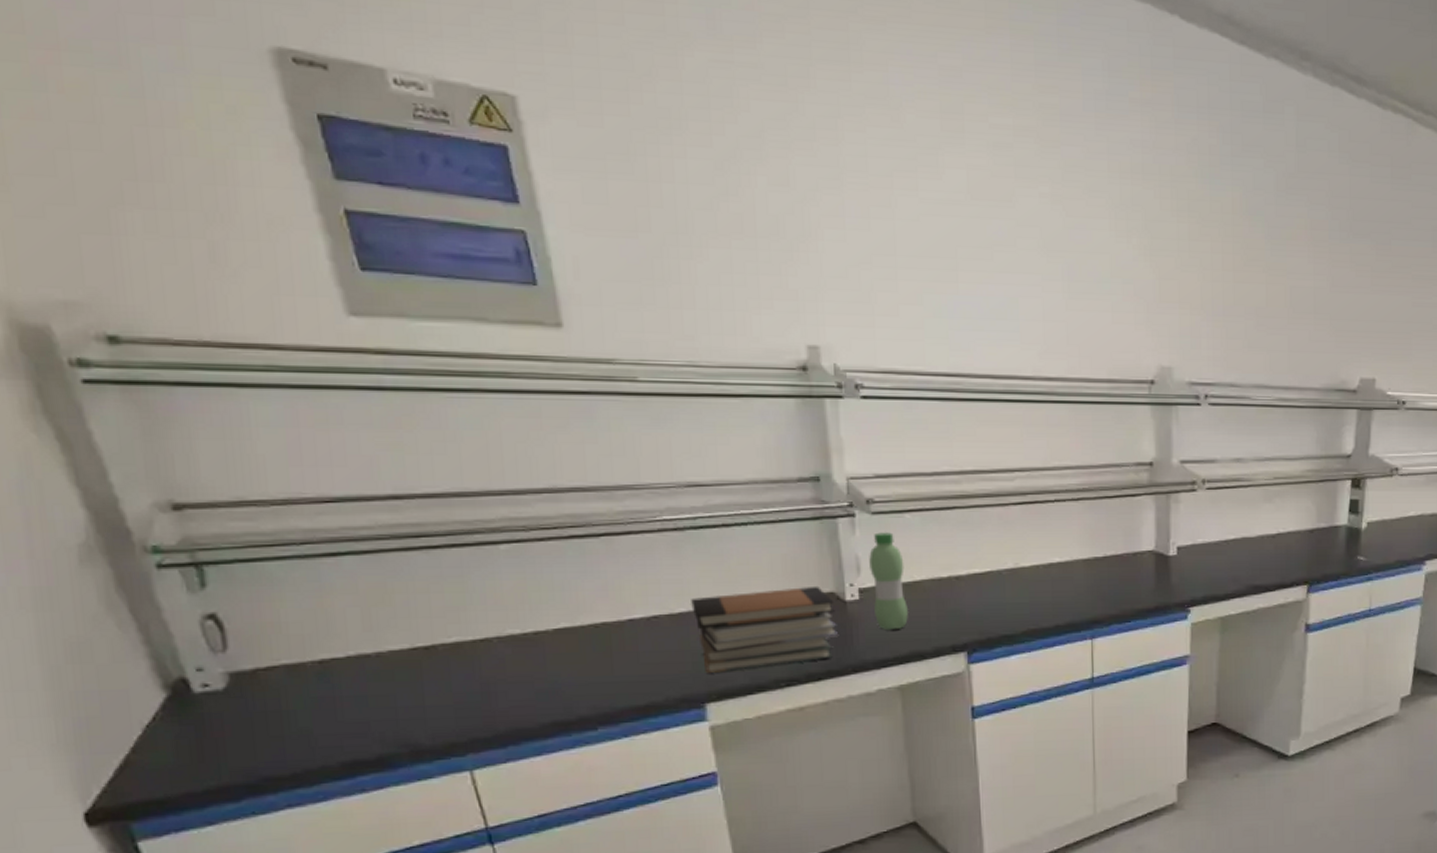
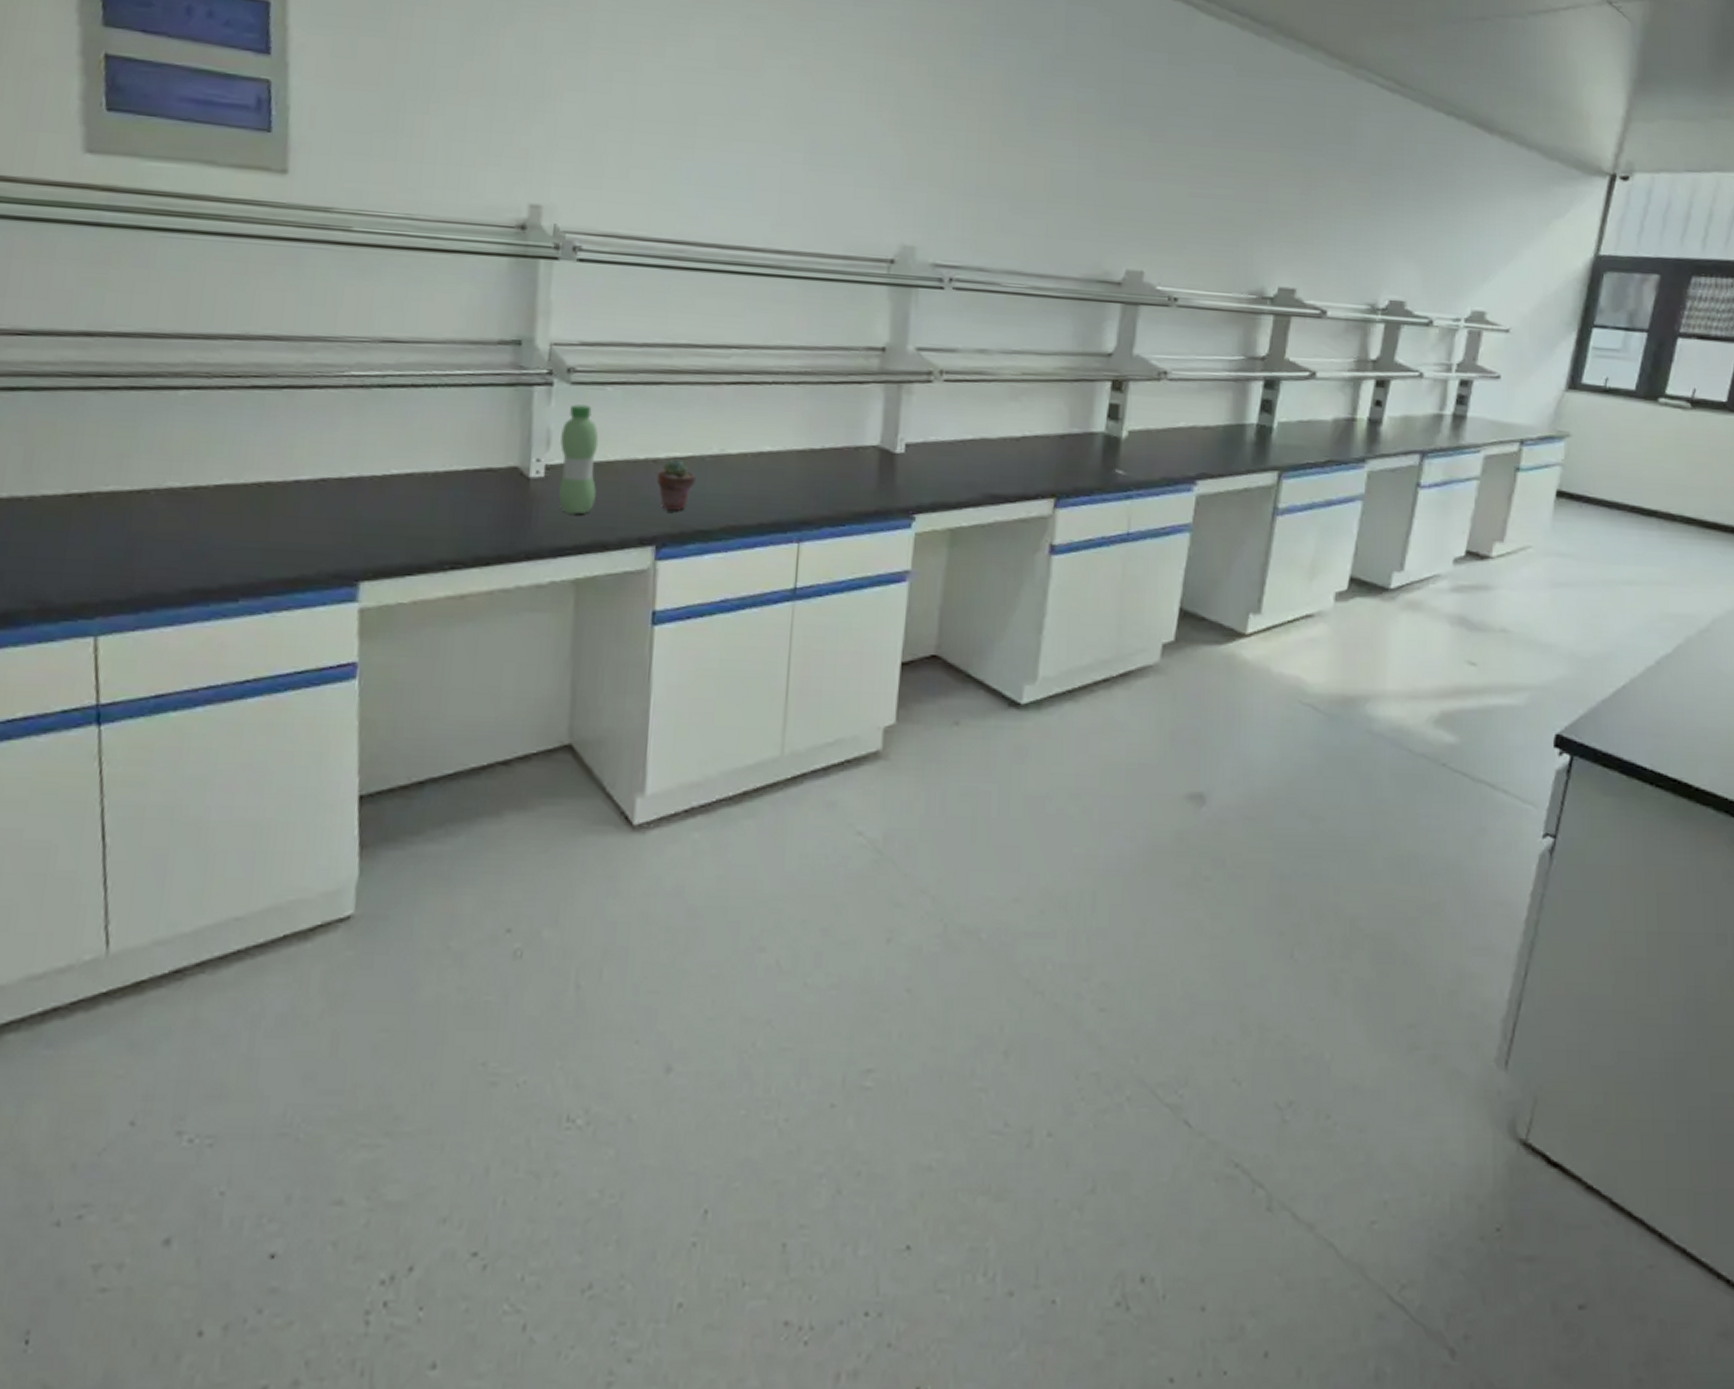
book stack: present [691,585,838,673] -> none [363,458,517,548]
potted succulent: none [960,575,997,620] -> present [656,459,697,511]

